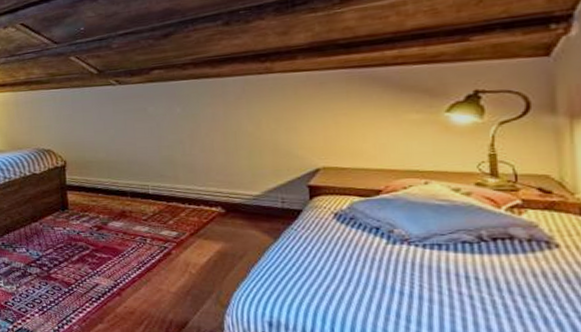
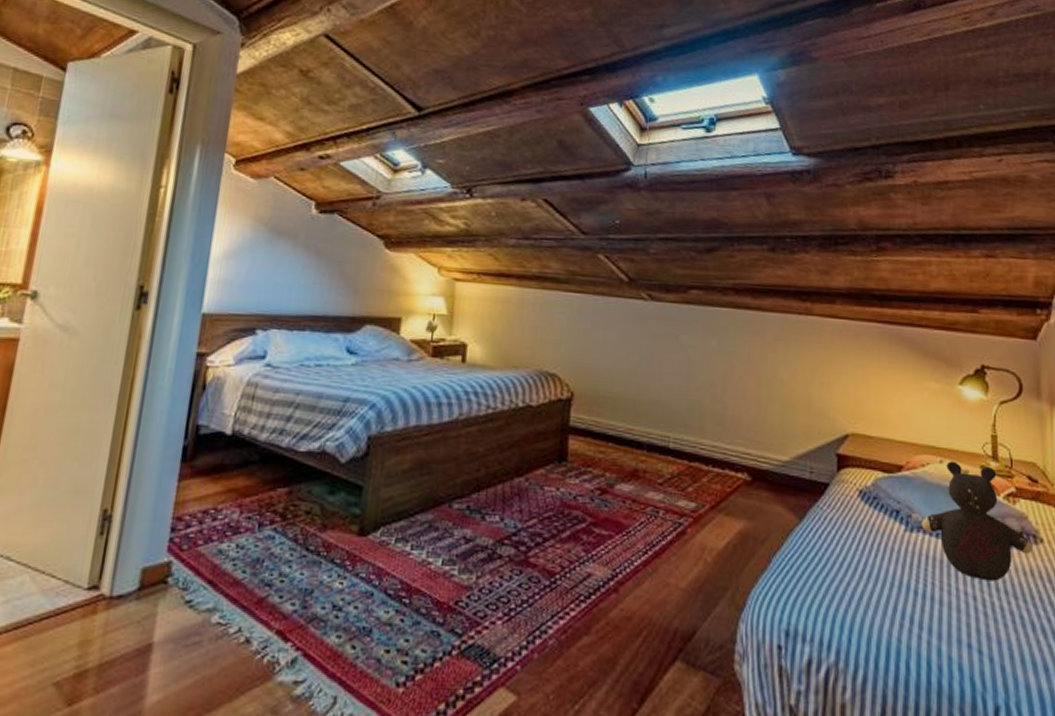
teddy bear: none [406,181,545,283] -> present [922,461,1032,581]

